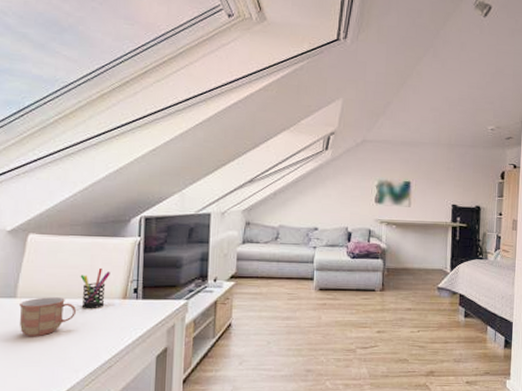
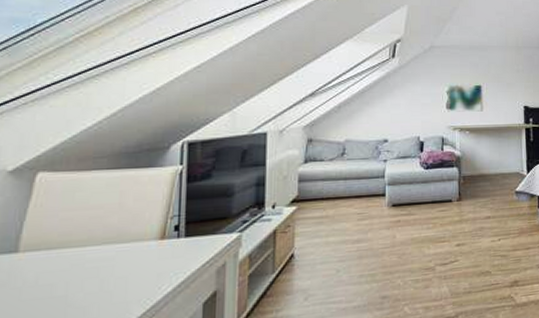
mug: present [19,297,76,337] -> none [22,245,99,300]
pen holder: present [80,269,110,308] -> none [105,206,145,256]

